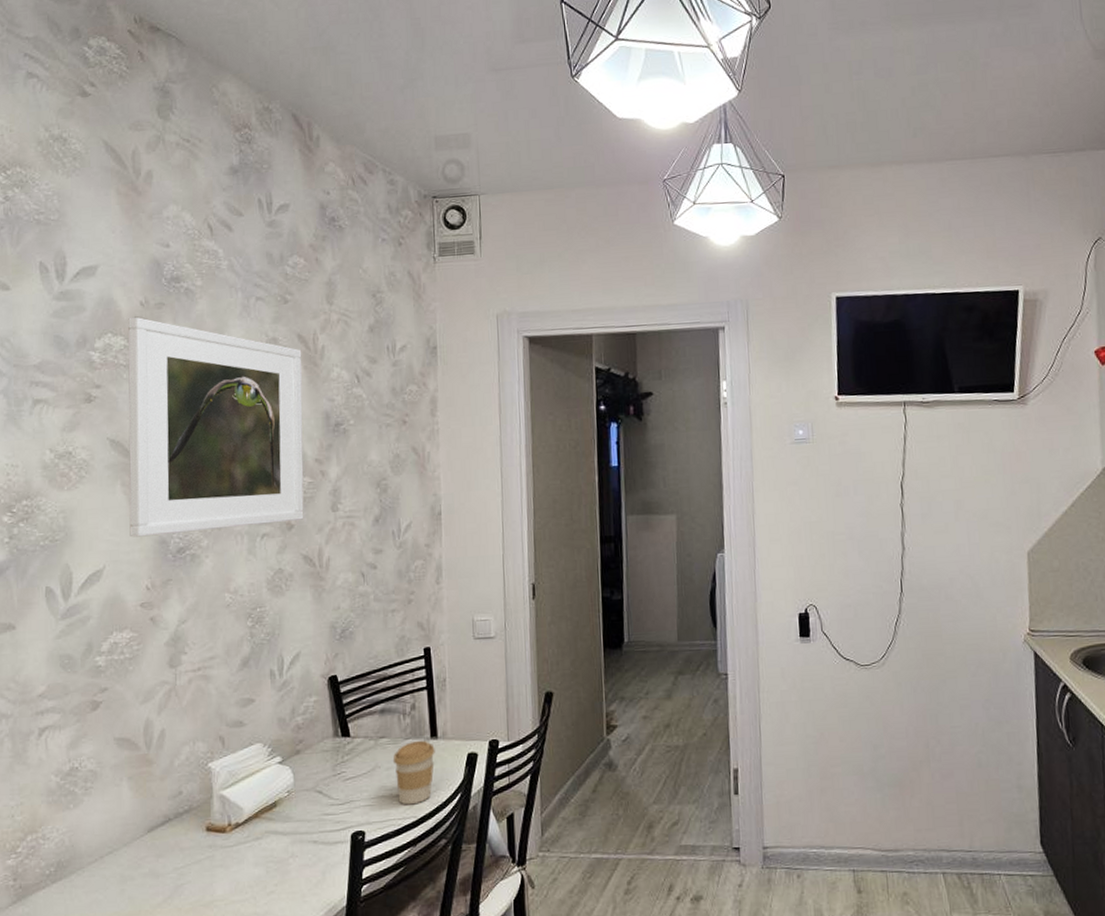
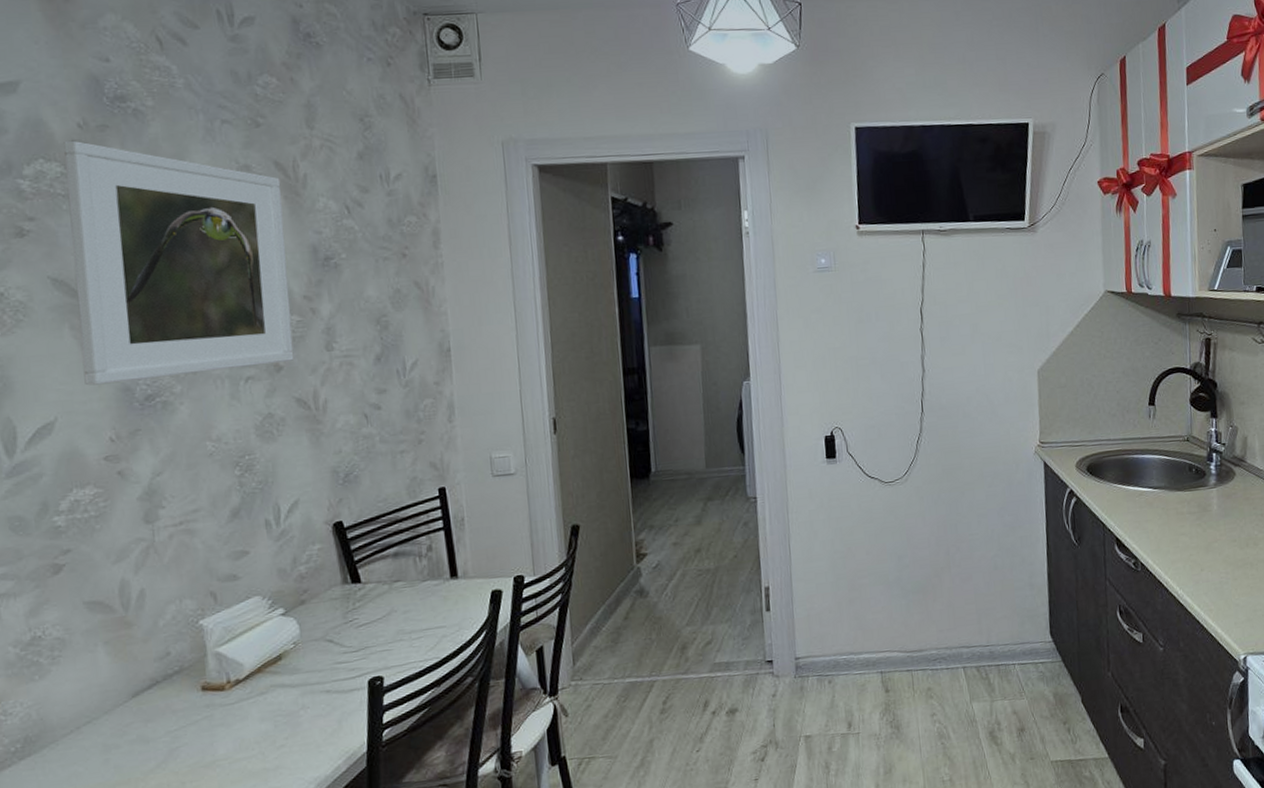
coffee cup: present [392,740,435,805] -> none [410,581,456,647]

